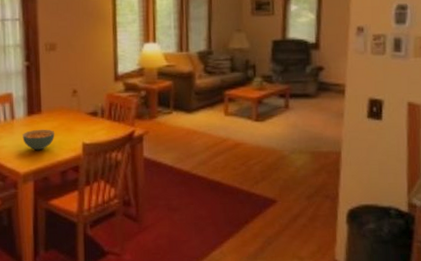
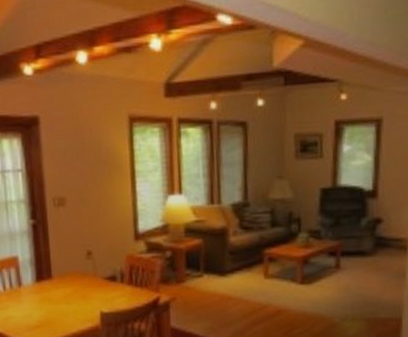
cereal bowl: present [22,129,55,151] -> none [31,297,69,321]

